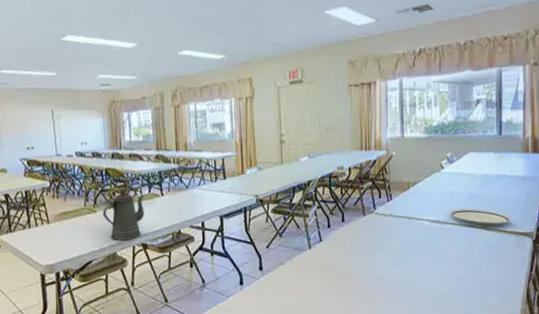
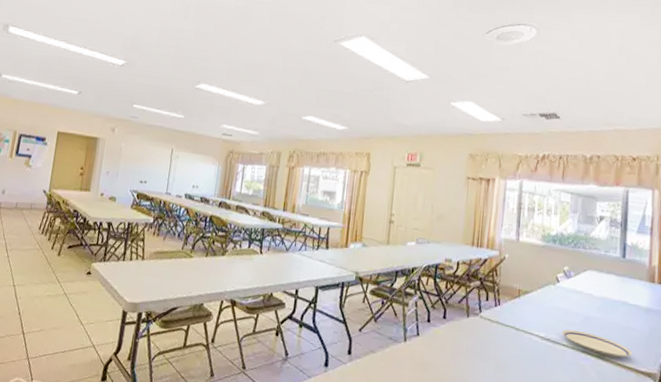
coffee pot: present [102,186,145,241] -> none [197,236,244,293]

